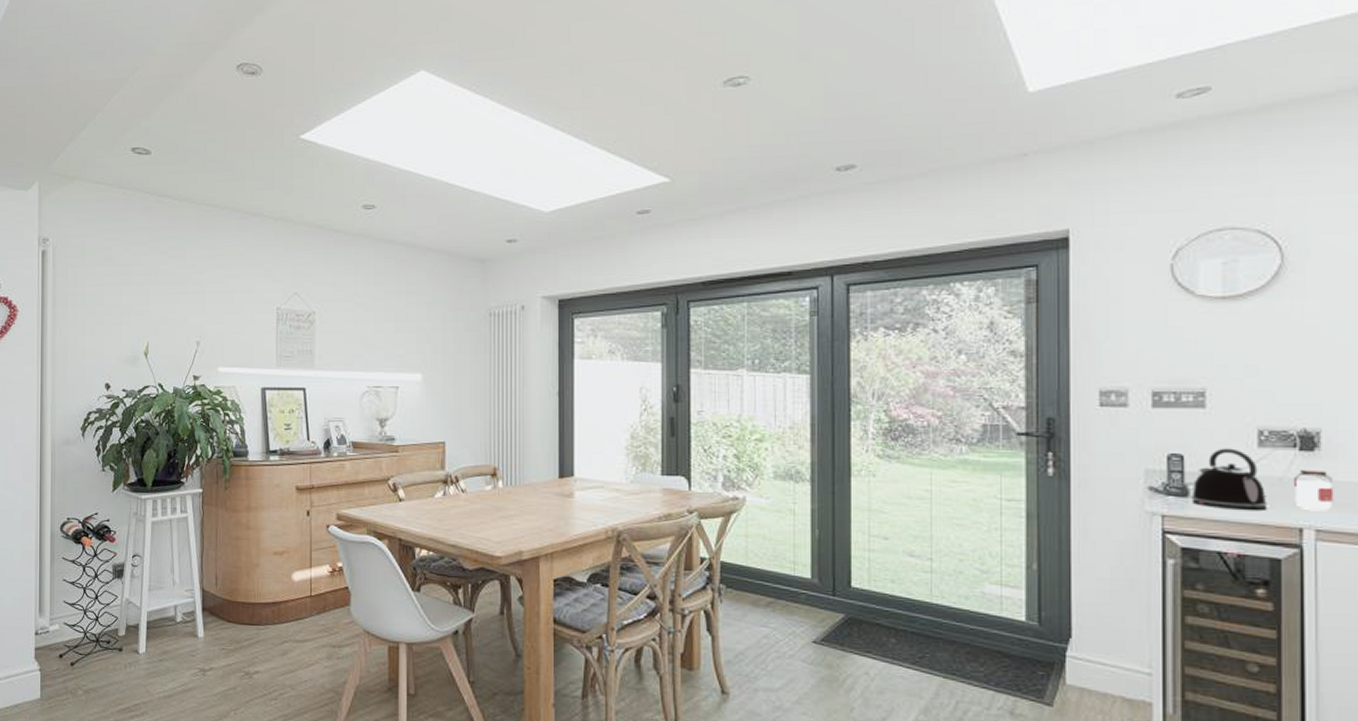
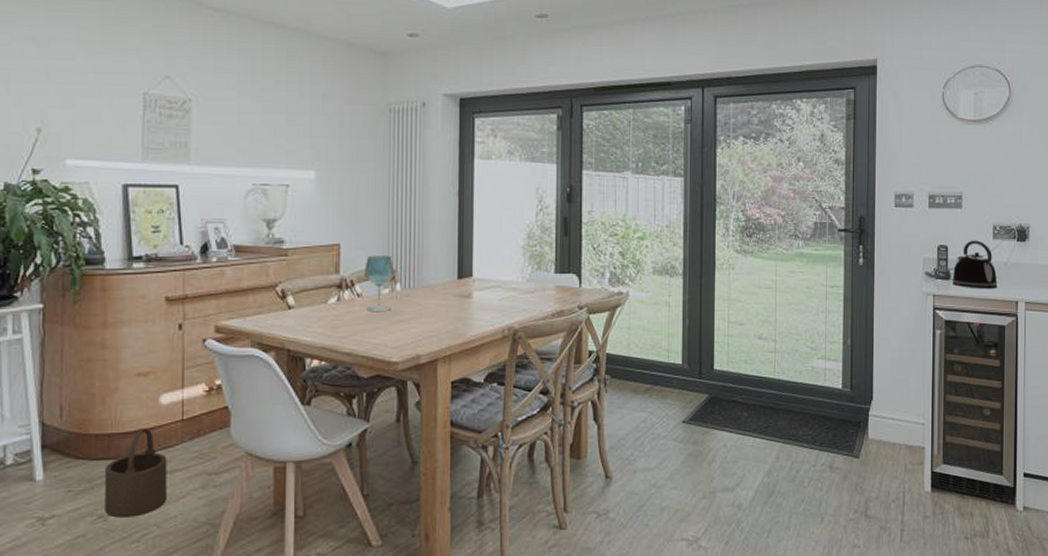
wooden bucket: none [249,600,299,678] -> present [104,427,167,518]
wine glass: none [468,453,497,508] -> present [364,255,395,313]
jar: present [1293,469,1334,510] -> none [1013,255,1036,287]

